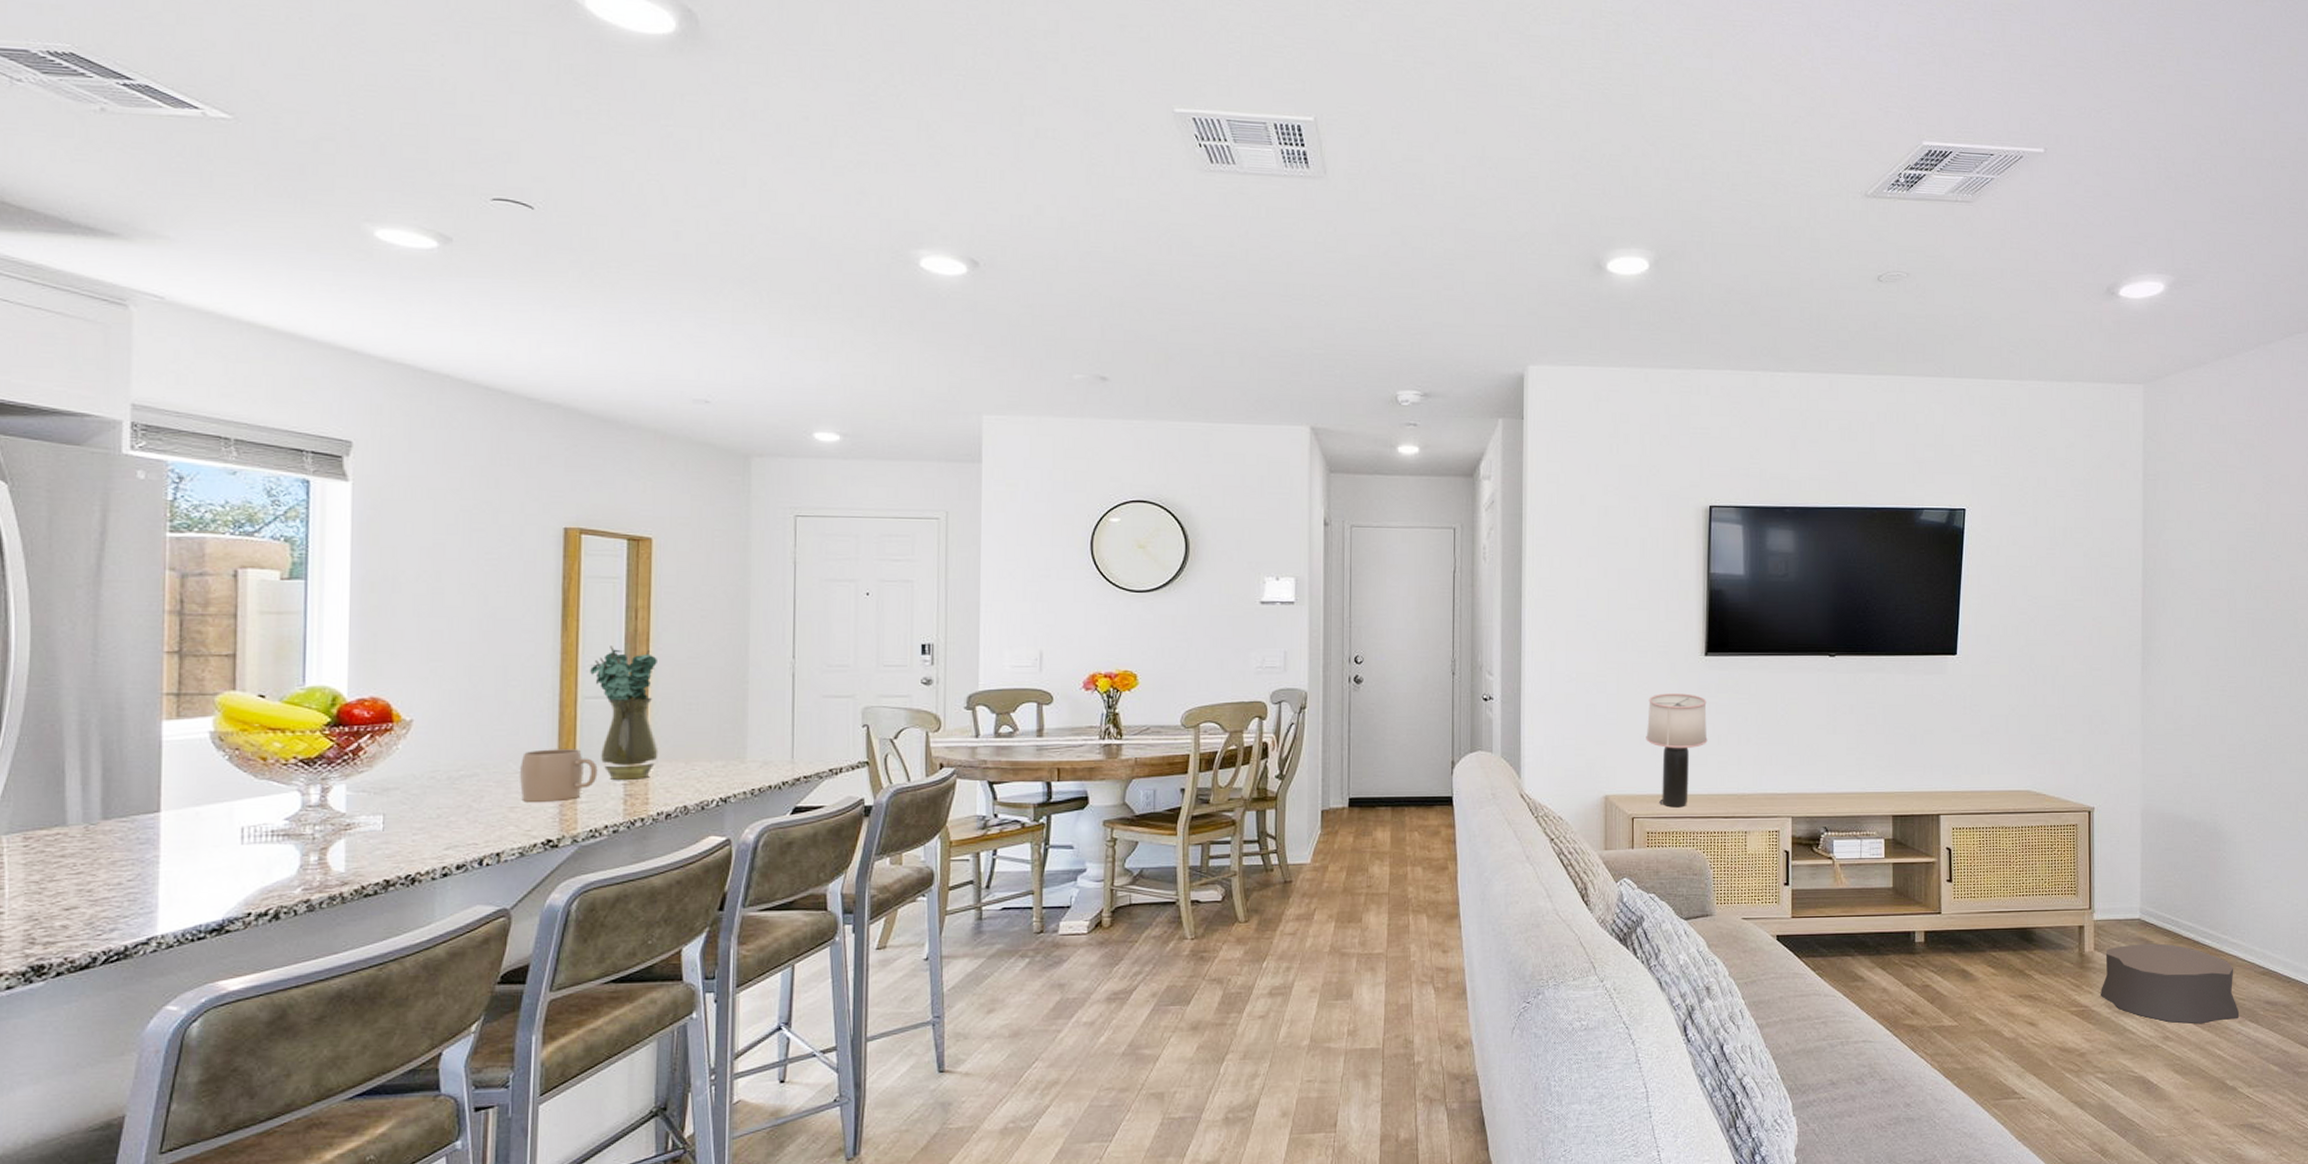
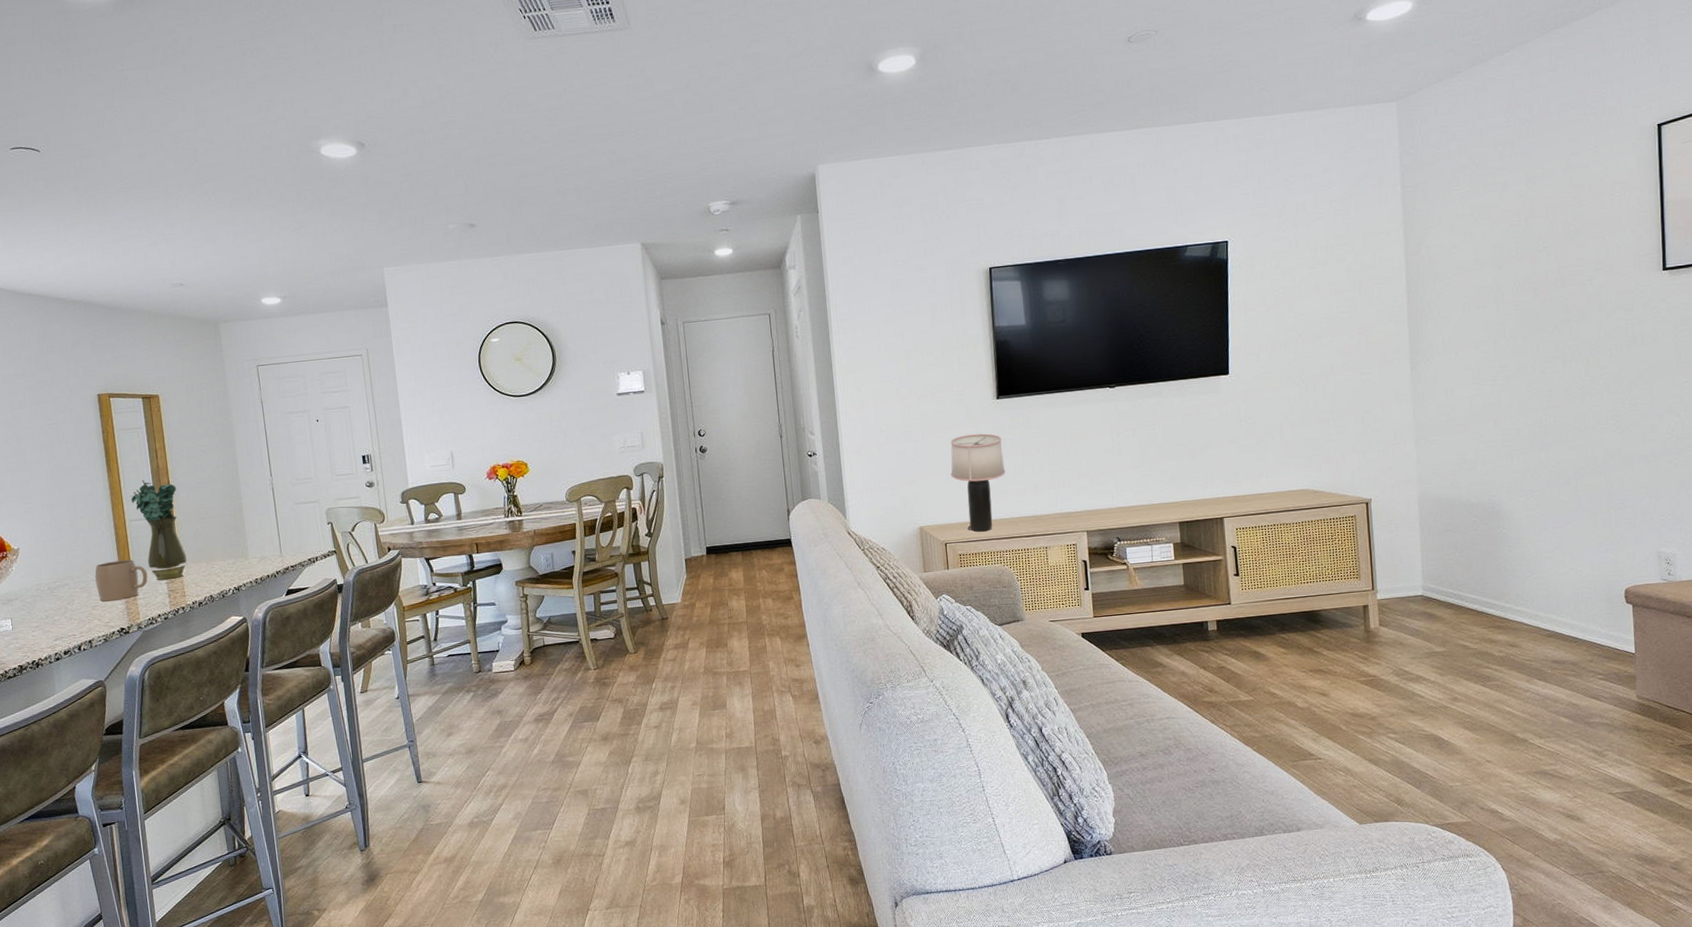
pouf: present [2101,943,2239,1024] -> none [1388,615,1526,686]

